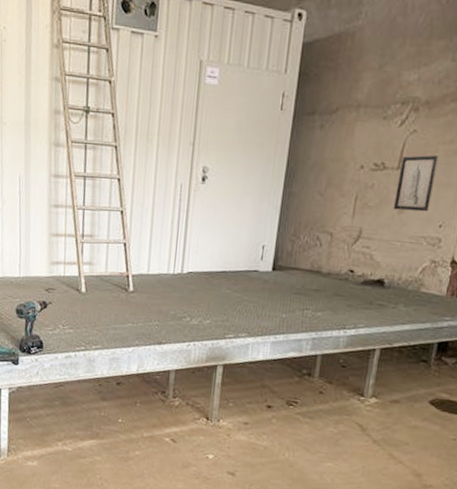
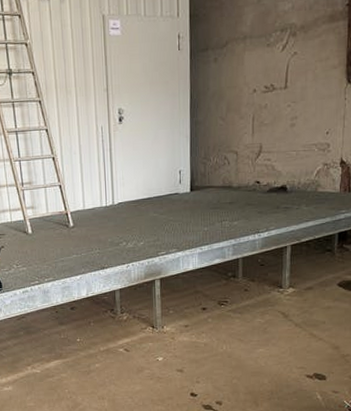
wall art: present [393,155,439,212] -> none [286,71,319,124]

